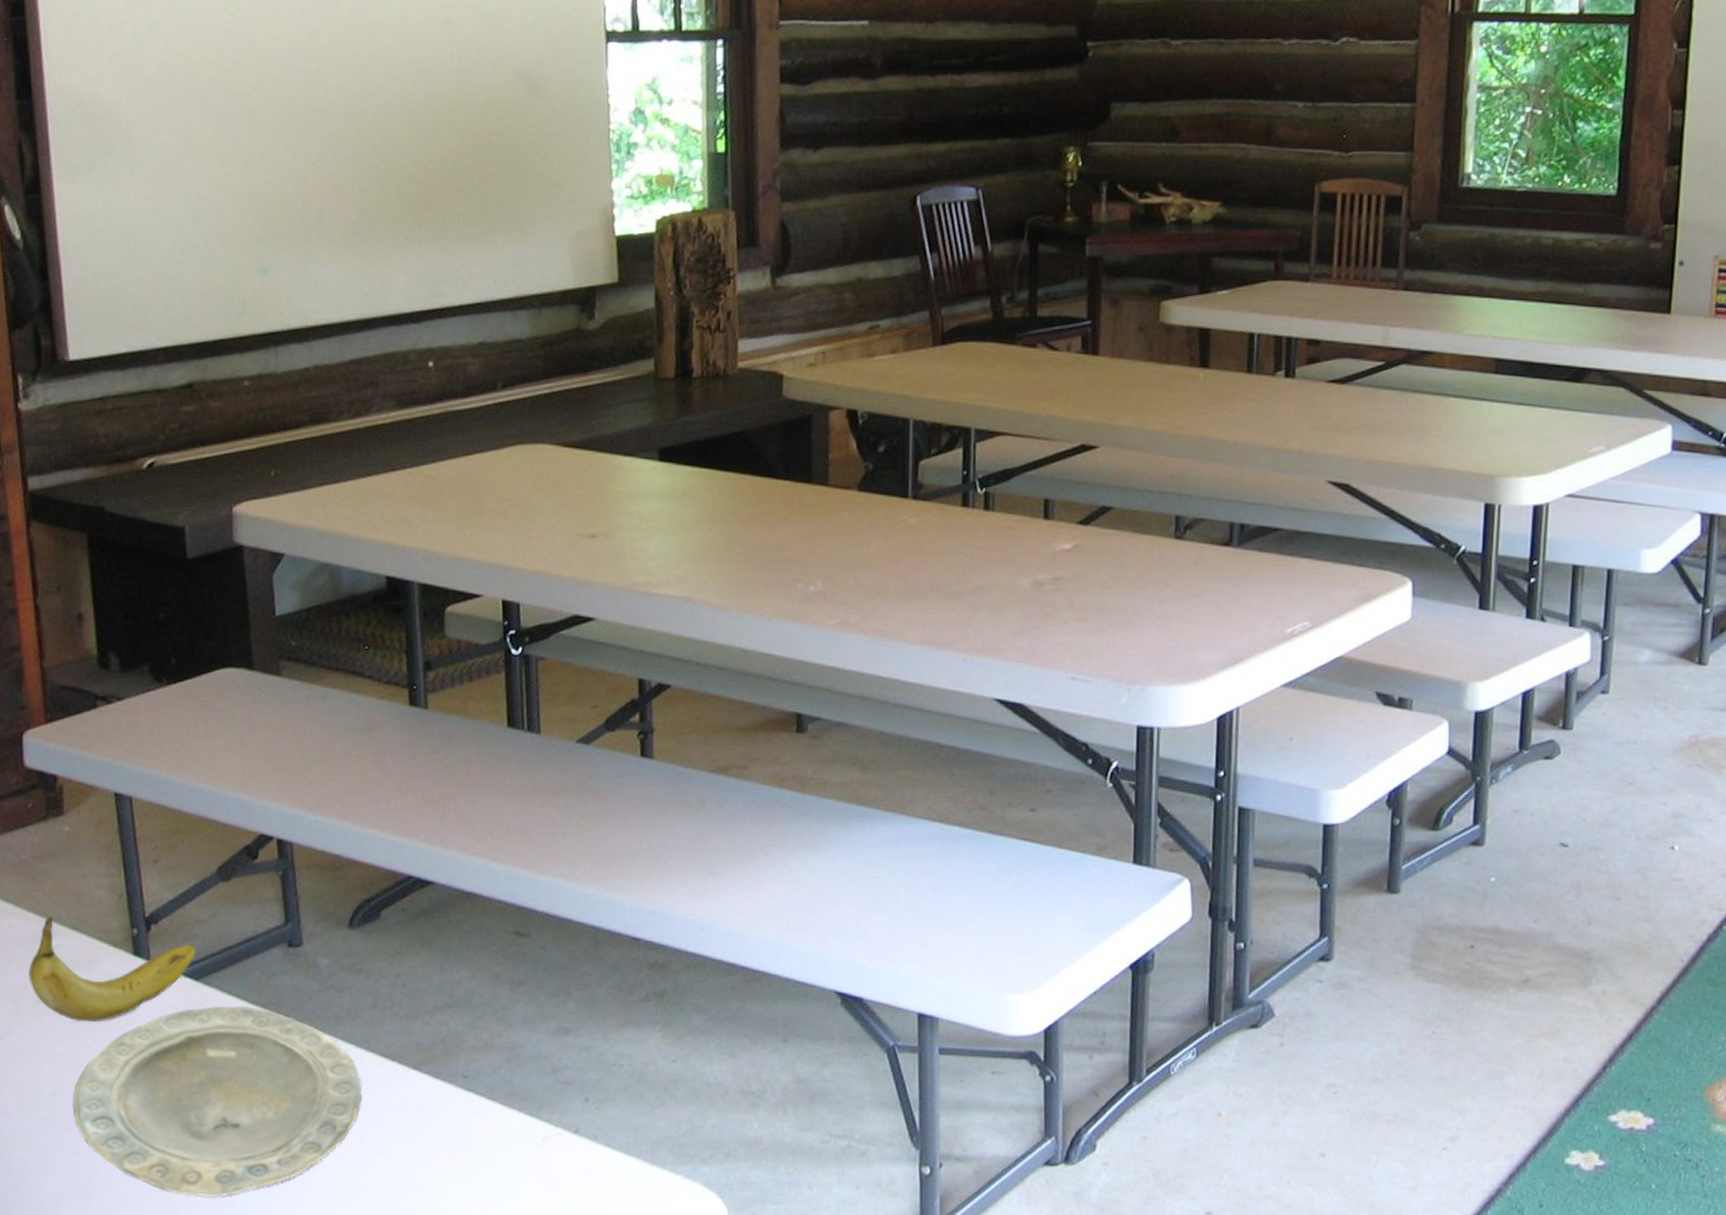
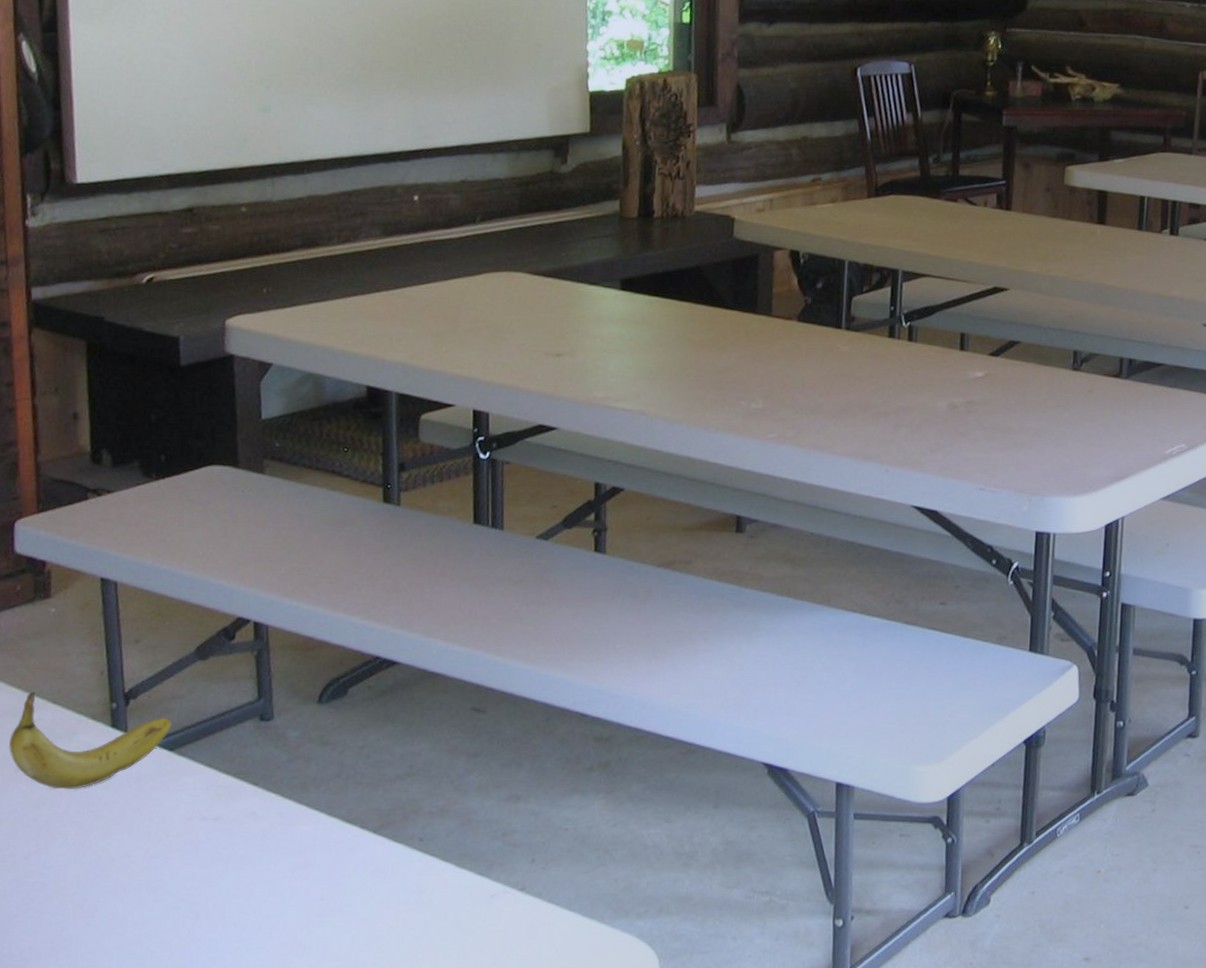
plate: present [72,1005,363,1198] -> none [45,774,325,952]

